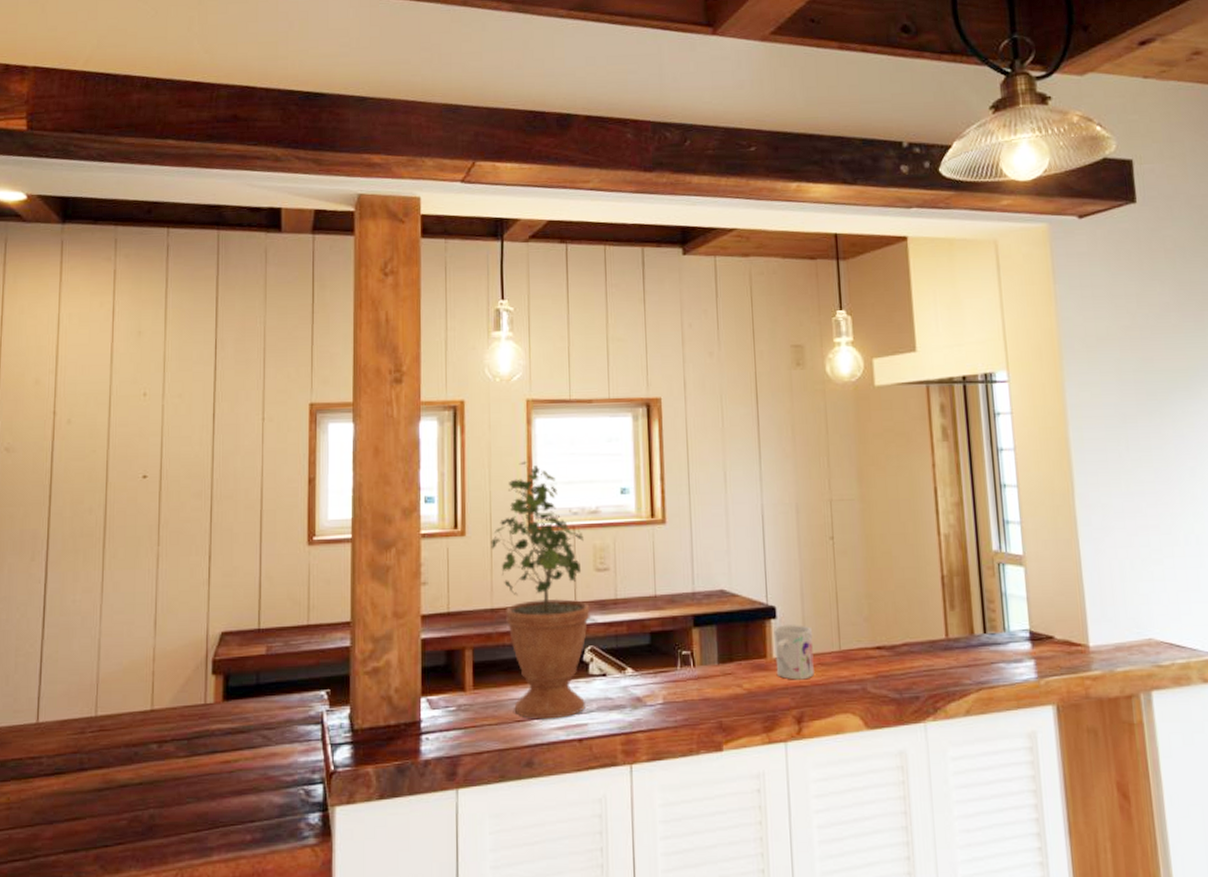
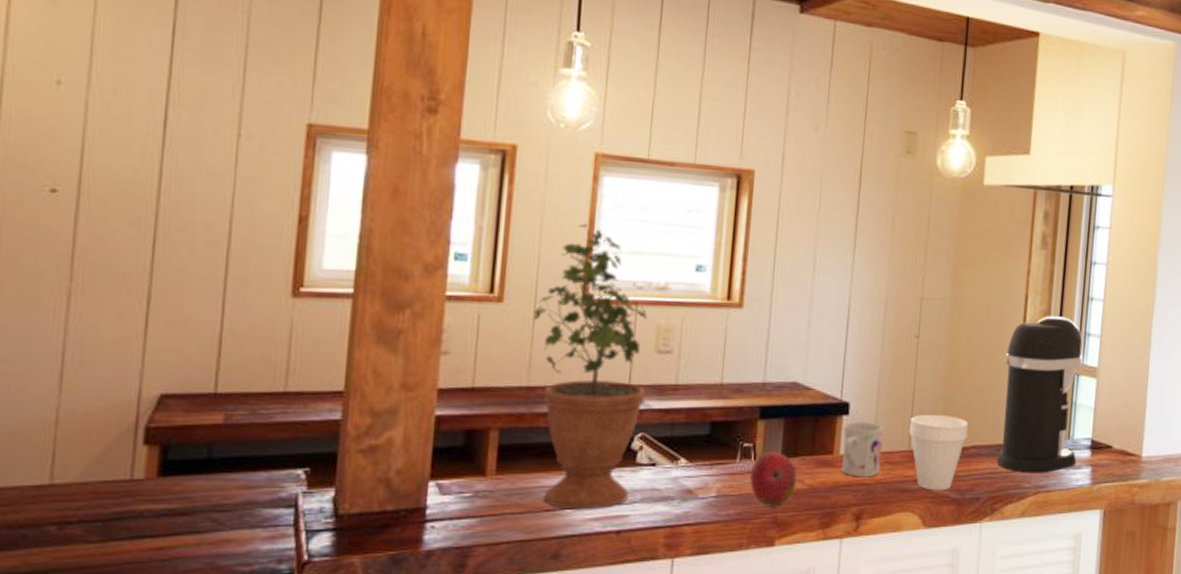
fruit: none [692,658,736,712] -> present [750,451,798,507]
cup: none [836,614,898,691] -> present [909,415,968,491]
coffee maker: none [924,506,1017,669] -> present [996,316,1083,473]

